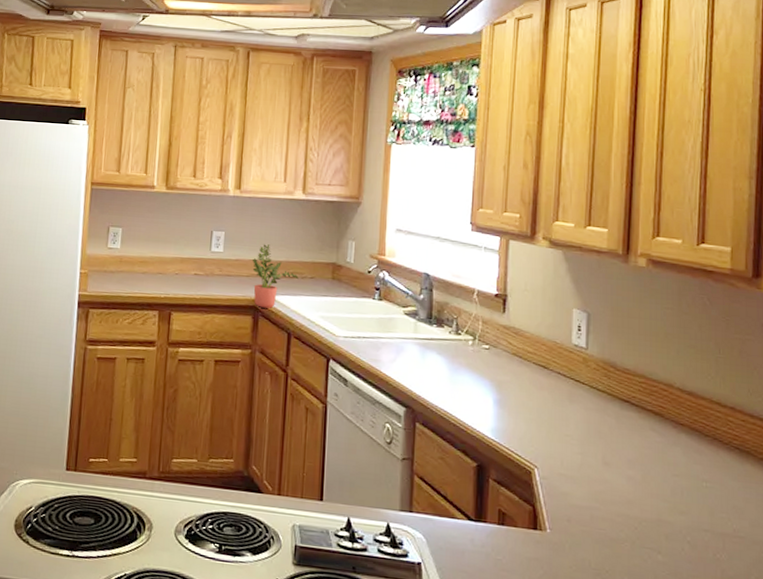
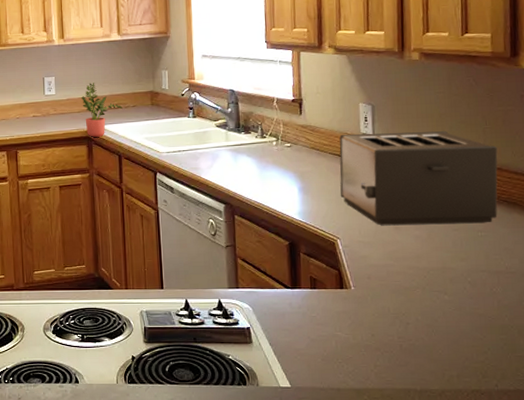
toaster: none [542,342,731,473] -> present [339,131,498,225]

